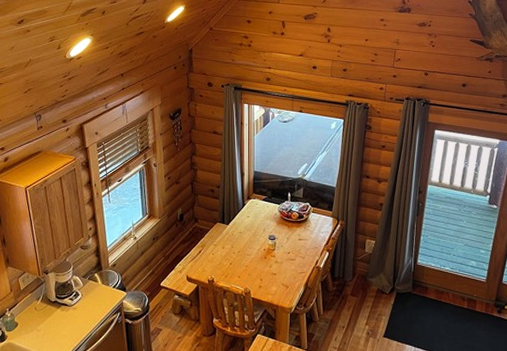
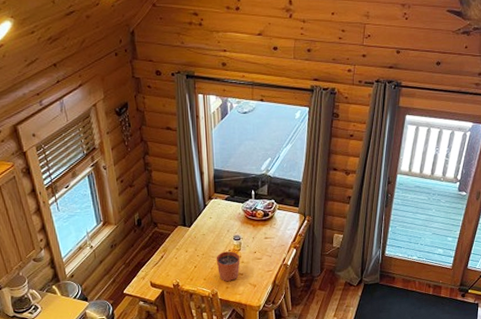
plant pot: none [251,248,274,281] -> present [216,249,240,282]

